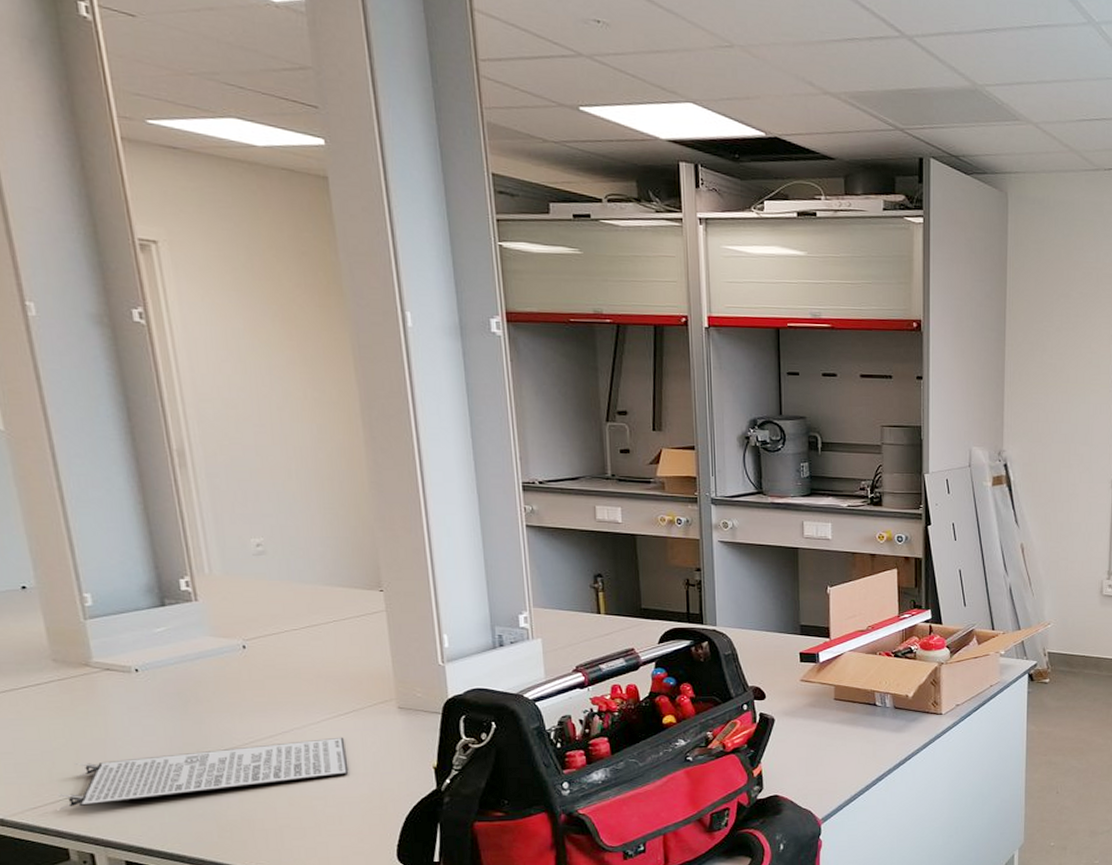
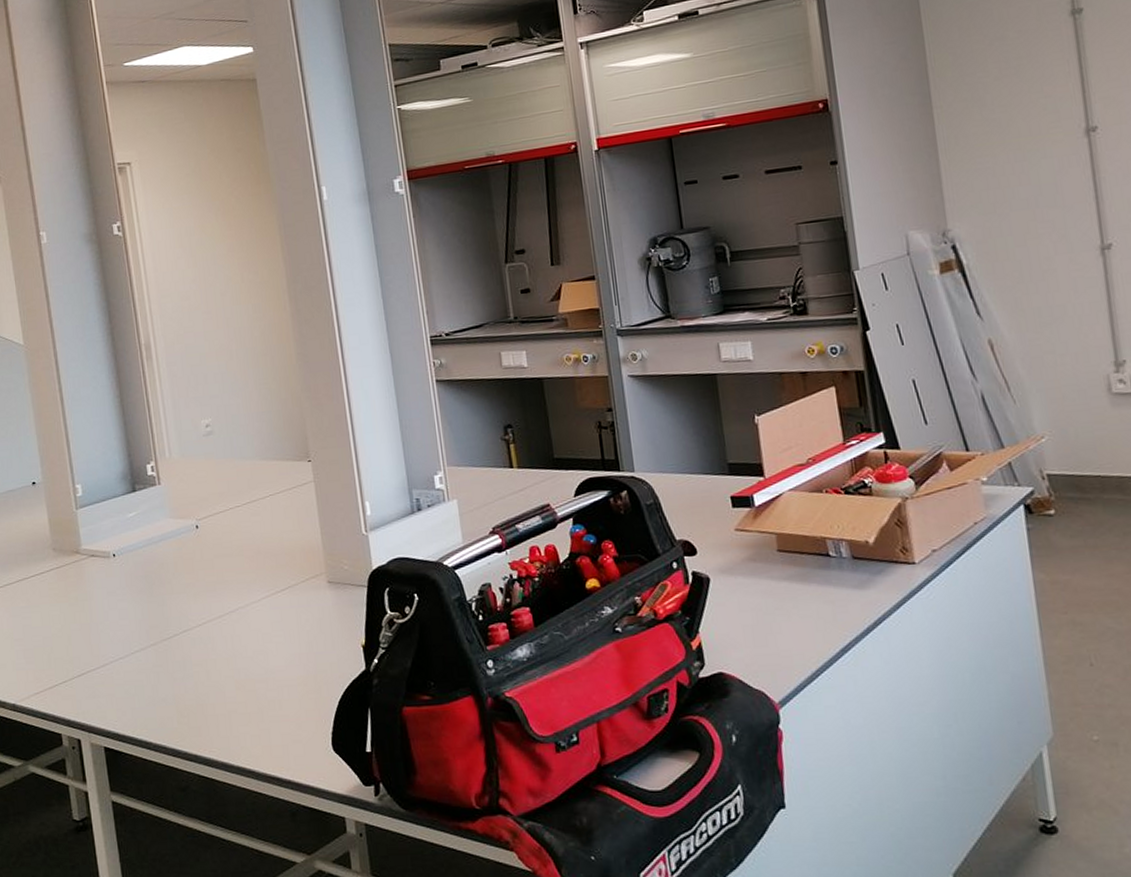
paper with binder clips: present [57,737,349,811] -> none [54,615,286,696]

